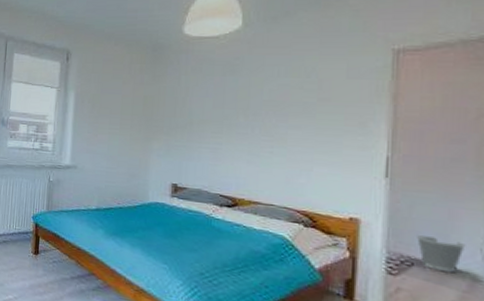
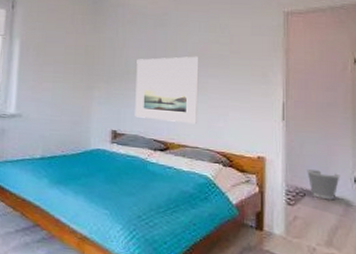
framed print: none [198,104,277,180] -> present [135,56,199,125]

